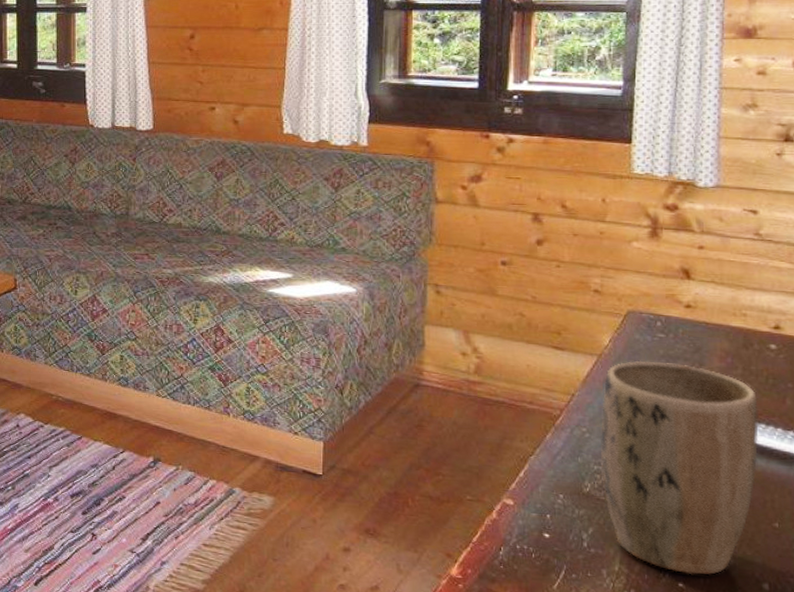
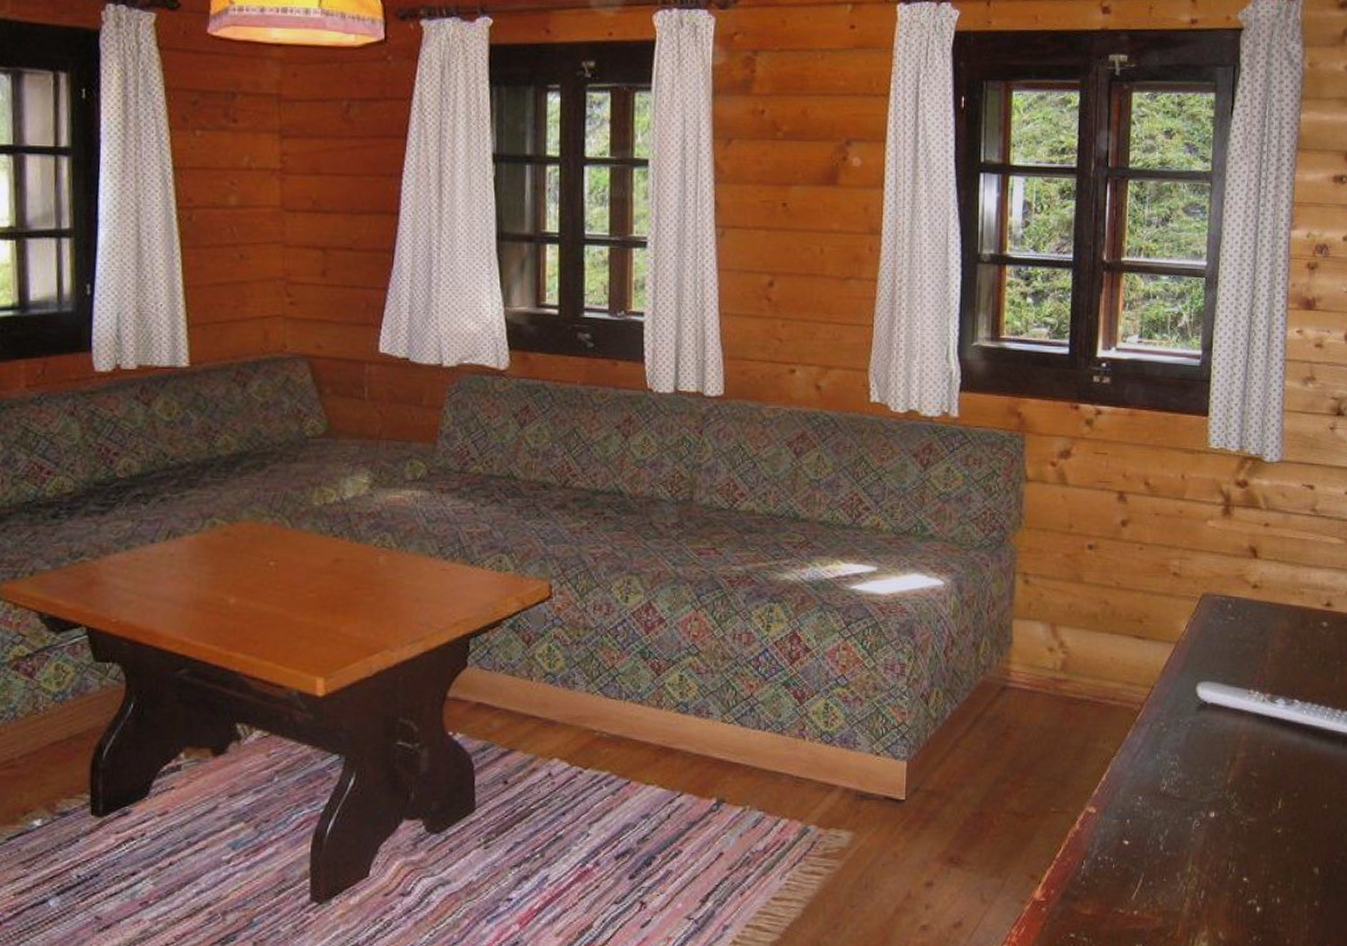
plant pot: present [600,360,759,576] -> none [1176,646,1312,868]

